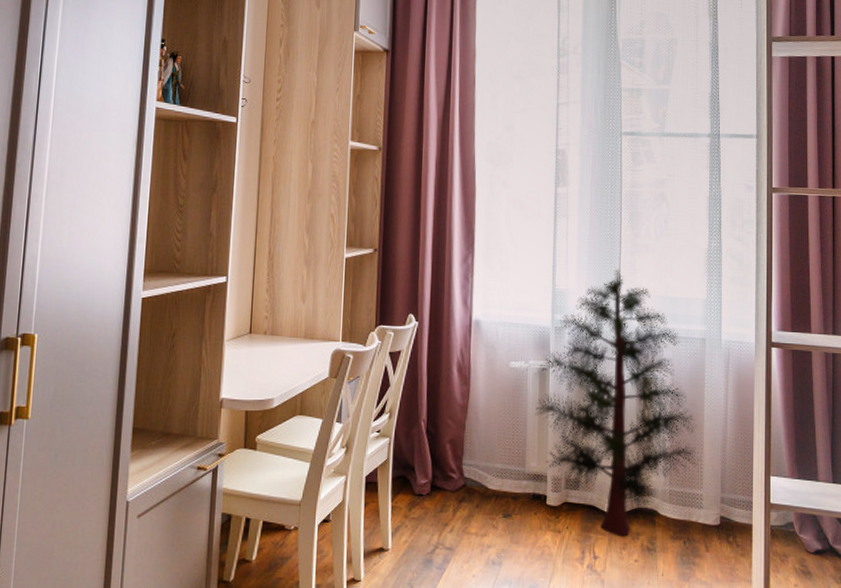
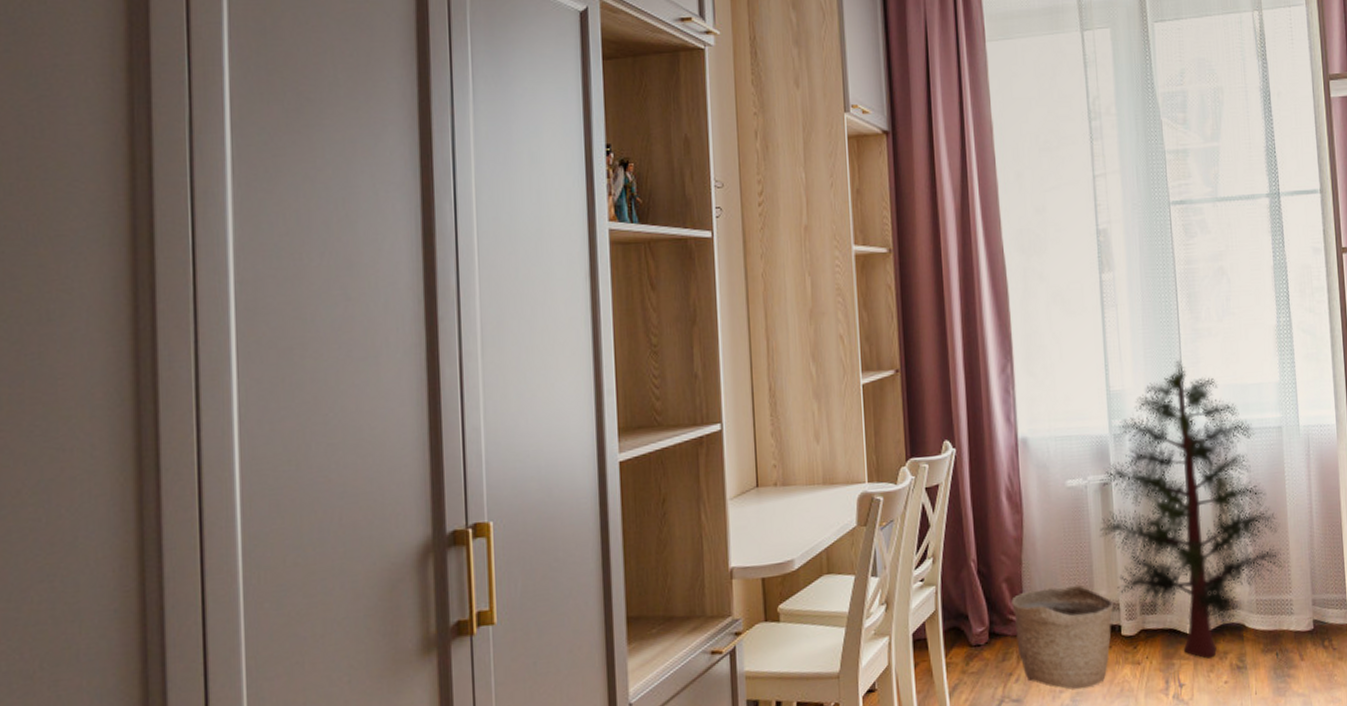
basket: none [453,454,542,546] -> present [1011,584,1114,690]

